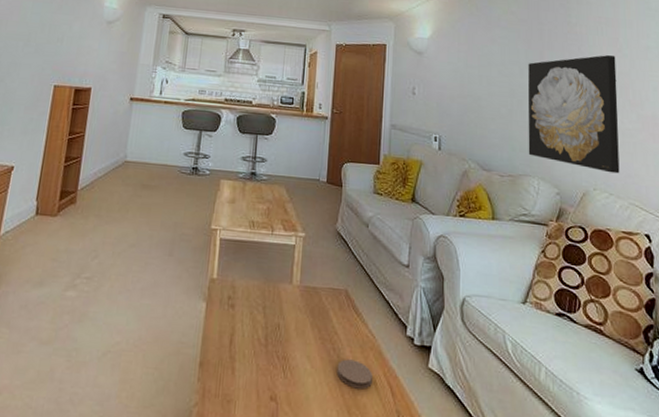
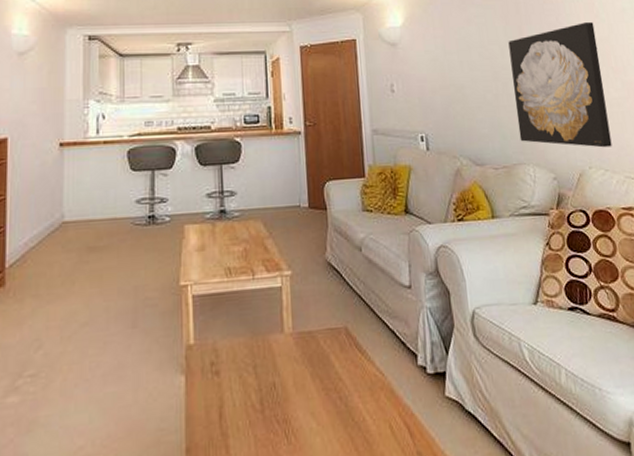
coaster: present [337,359,372,389] -> none [346,405,387,438]

